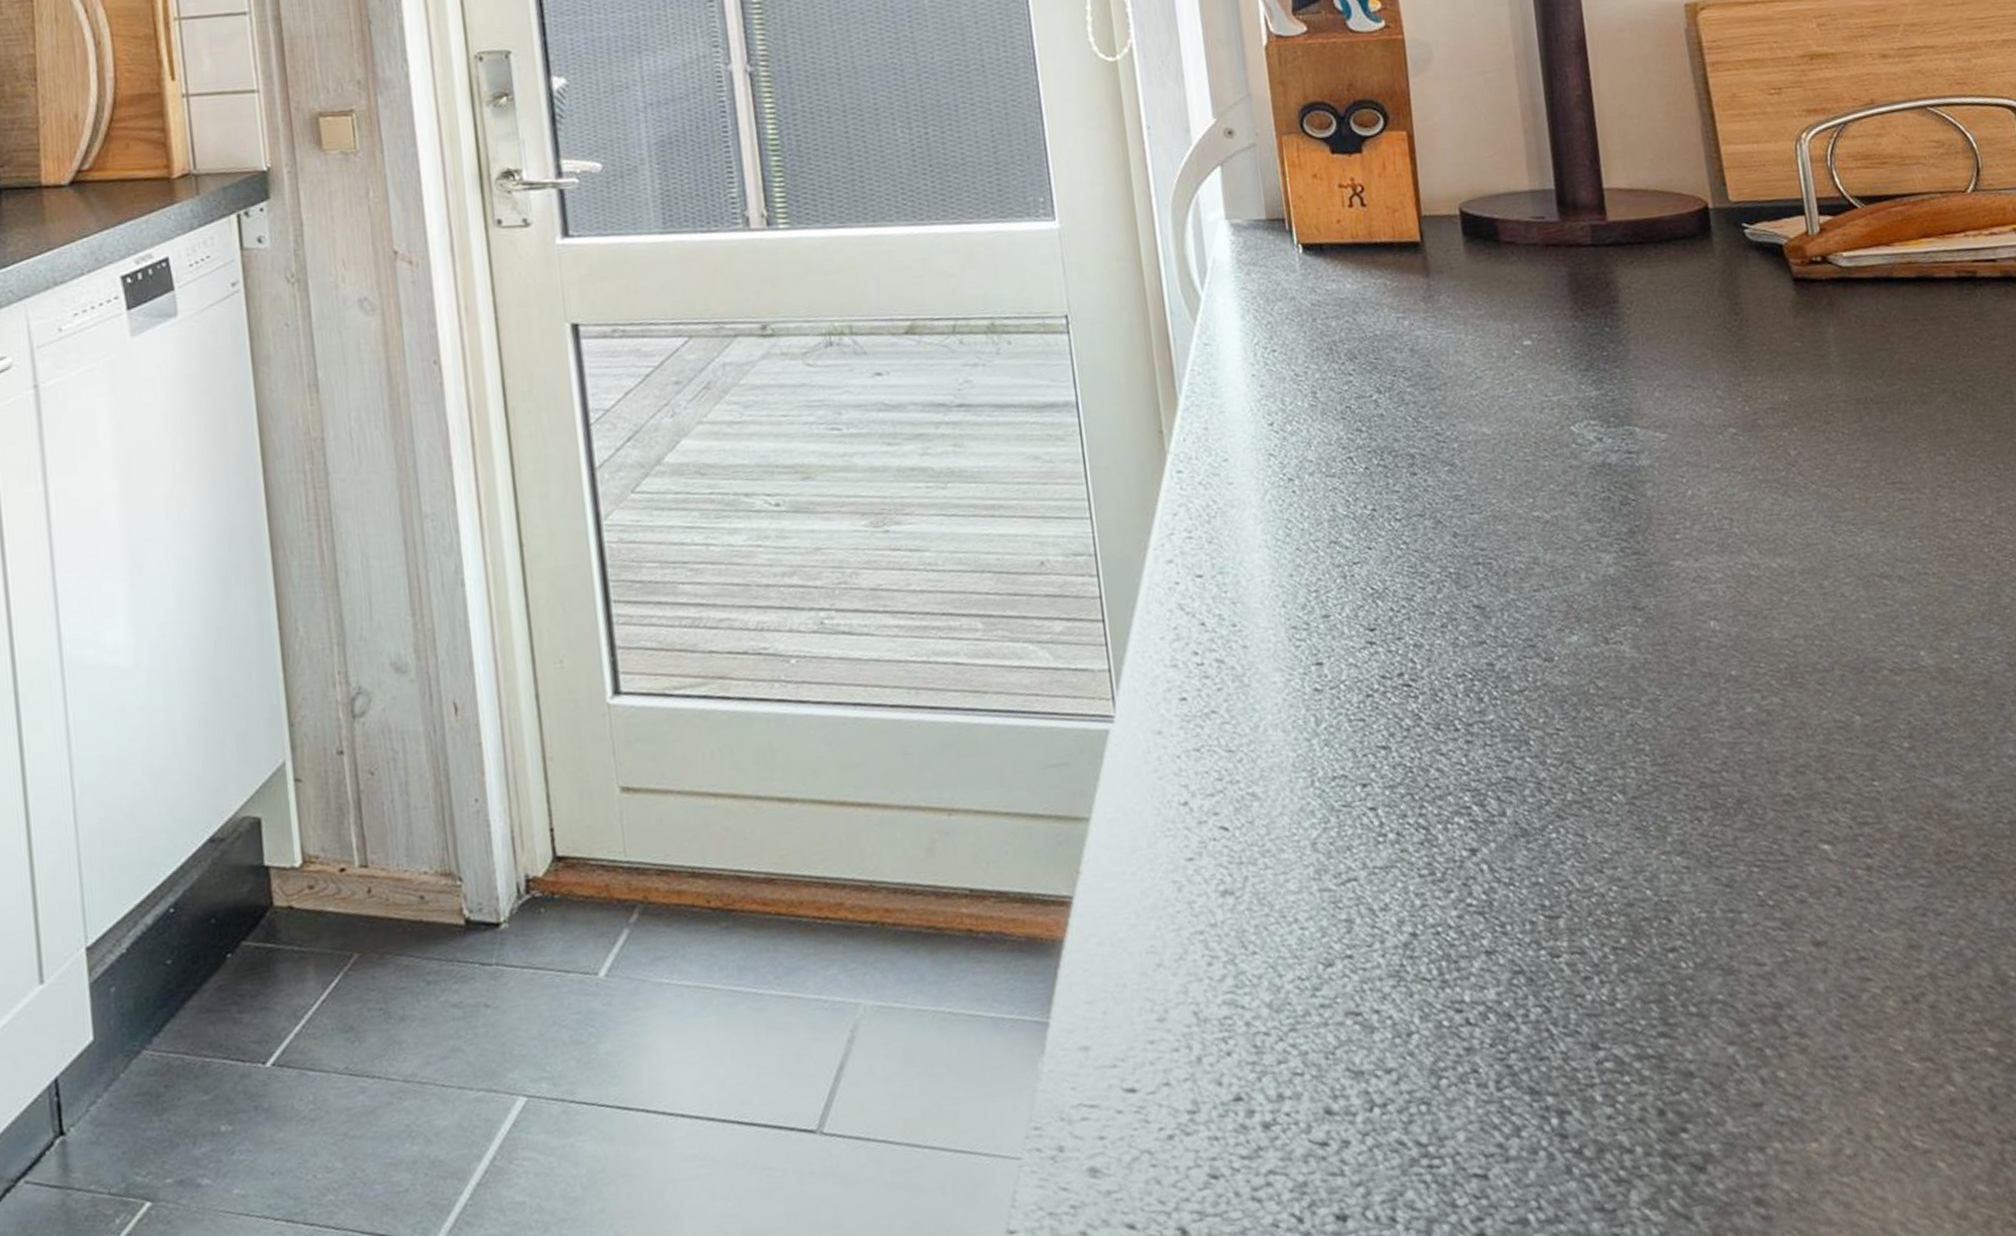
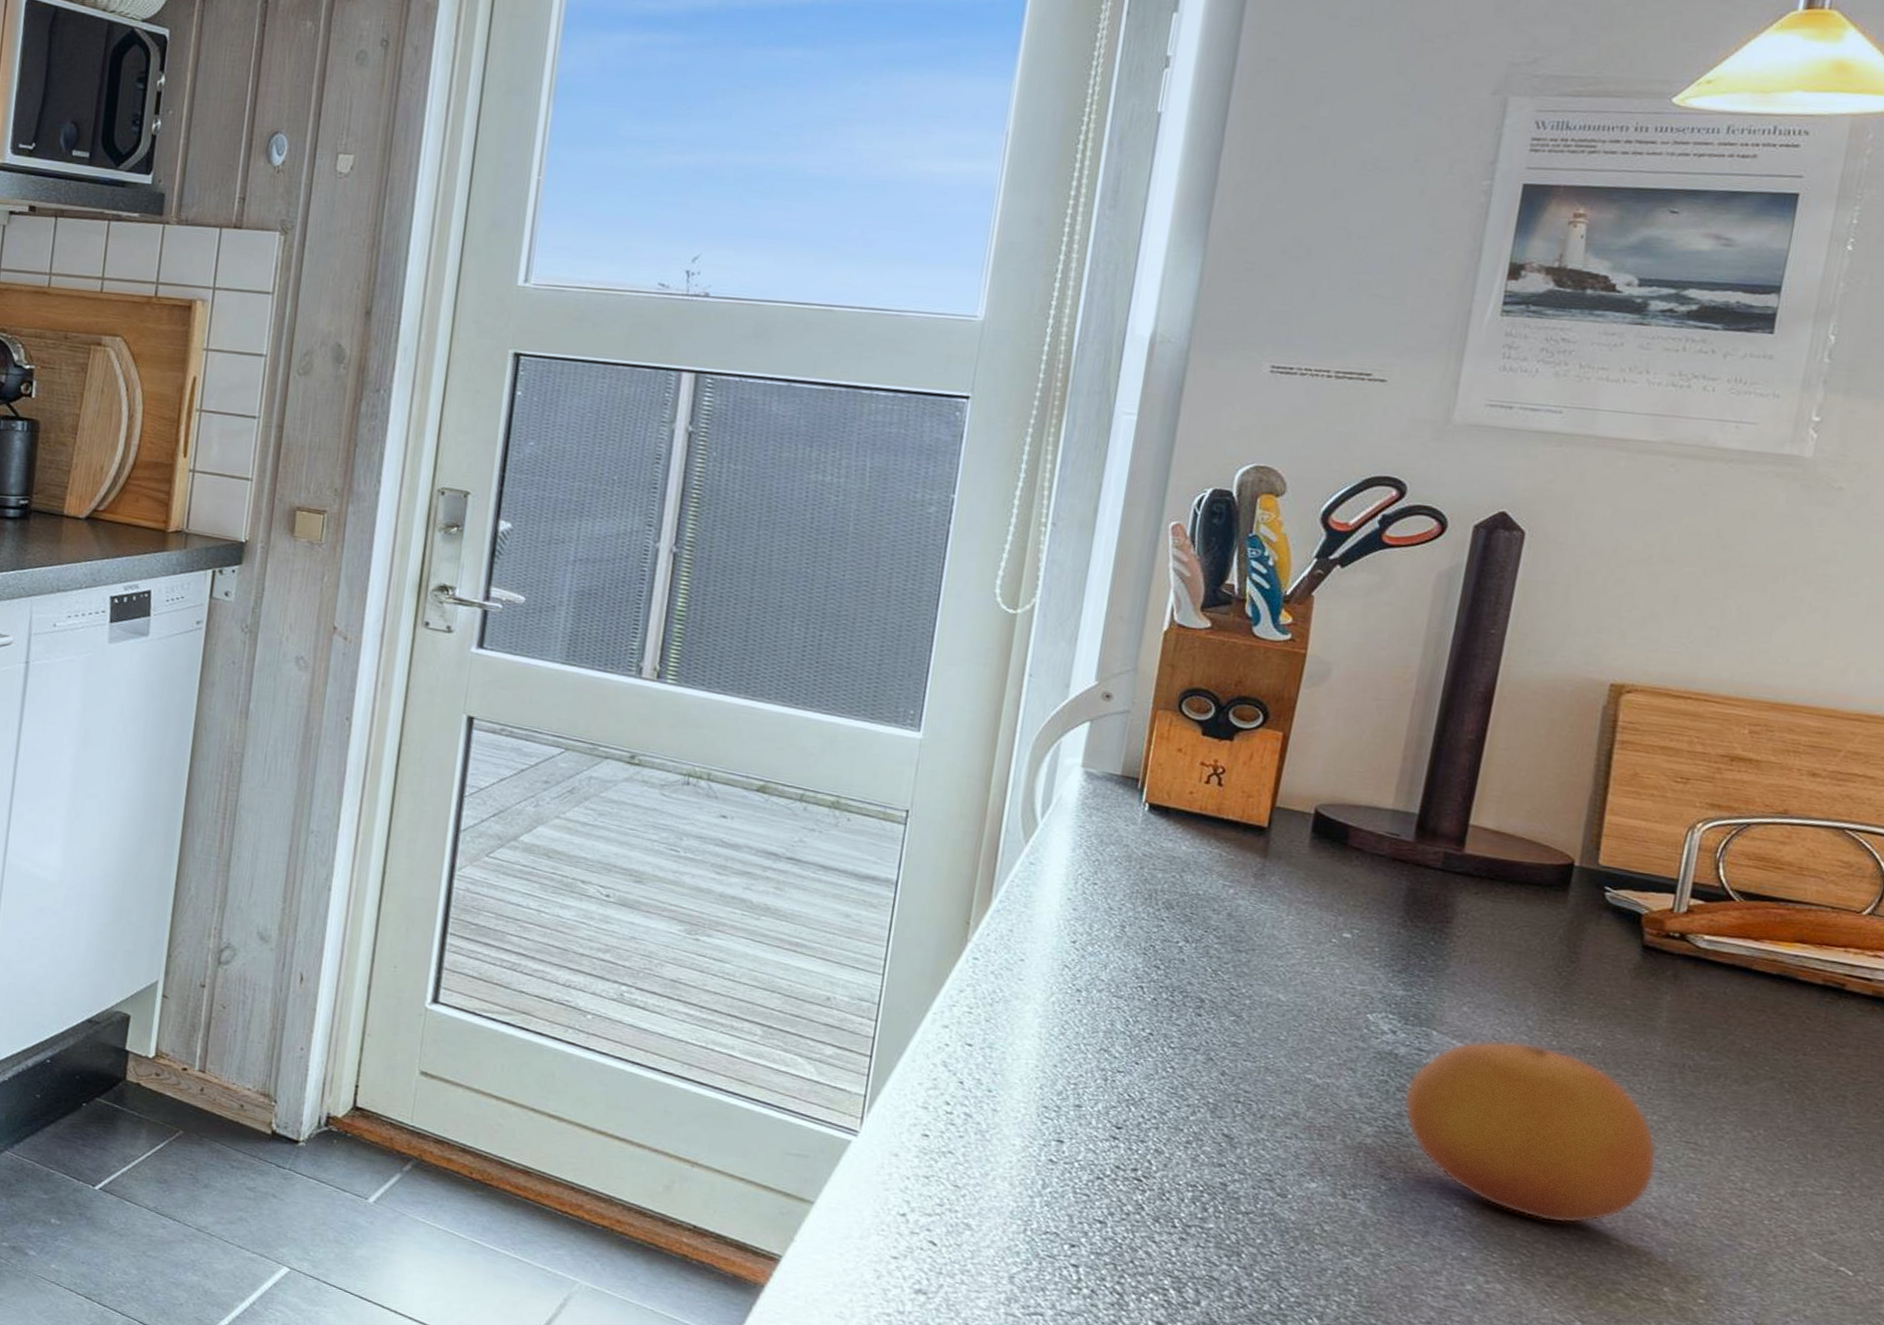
fruit: none [1628,415,1876,612] -> present [1403,1041,1657,1224]

